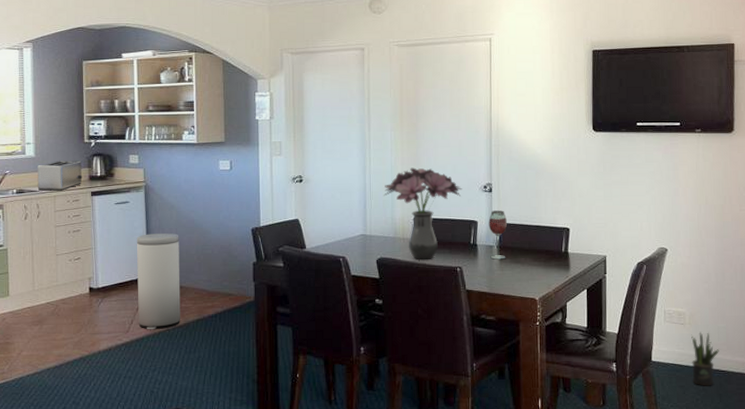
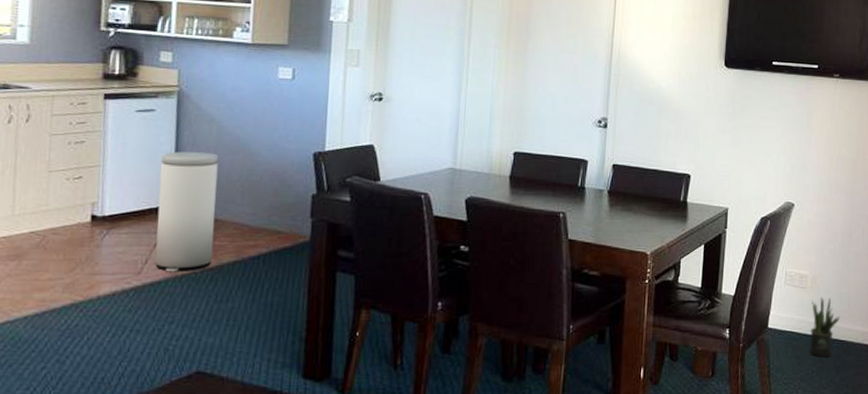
toaster: present [37,160,83,192] -> none [29,50,94,91]
flower arrangement: present [384,167,462,261] -> none [480,93,573,203]
wineglass: present [488,210,508,260] -> none [599,149,622,206]

